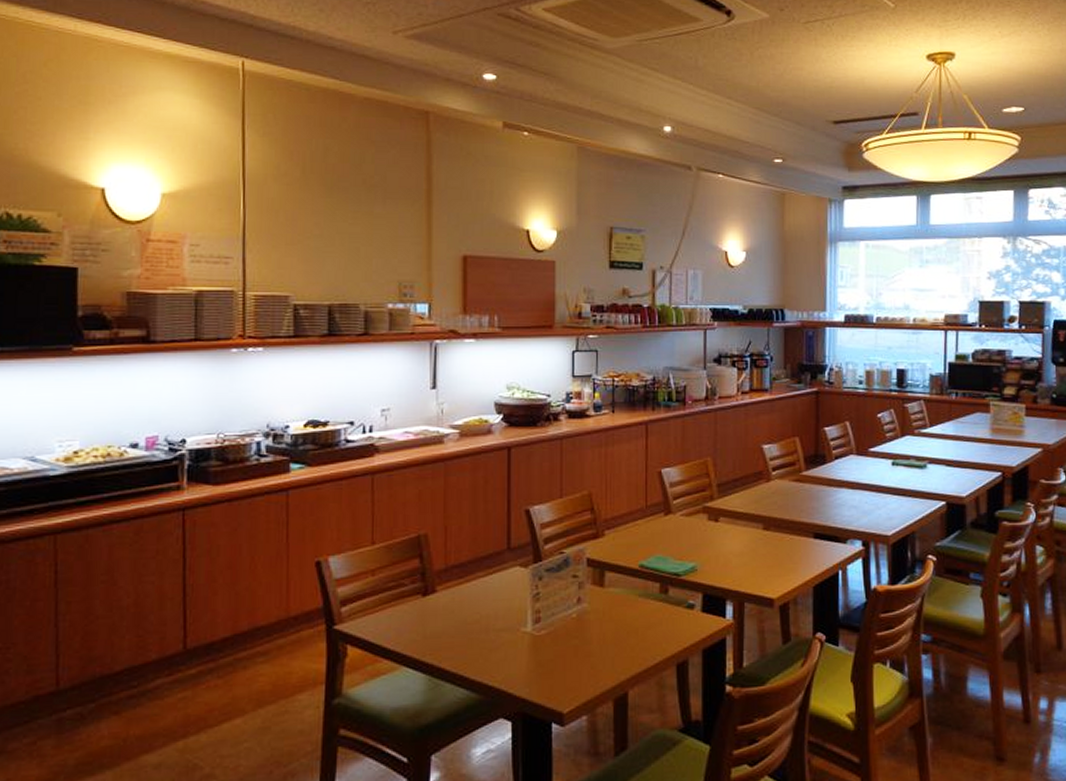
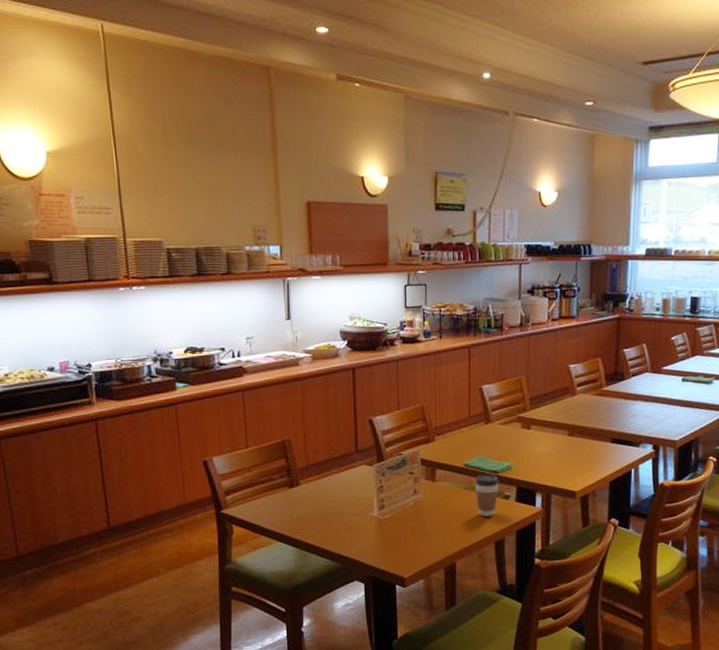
coffee cup: none [652,576,682,631] -> present [475,473,499,516]

